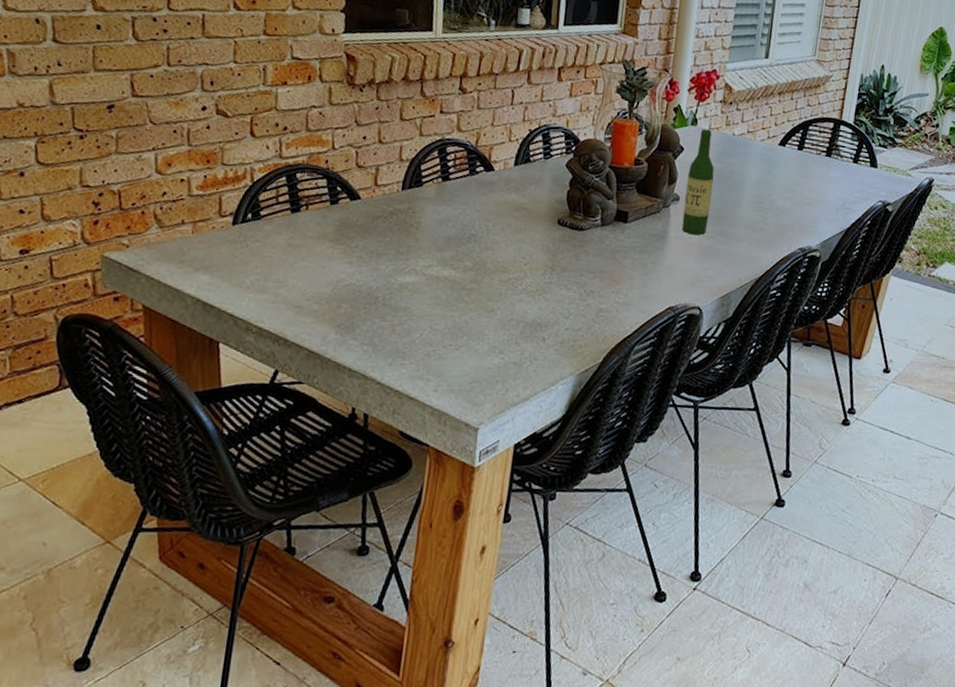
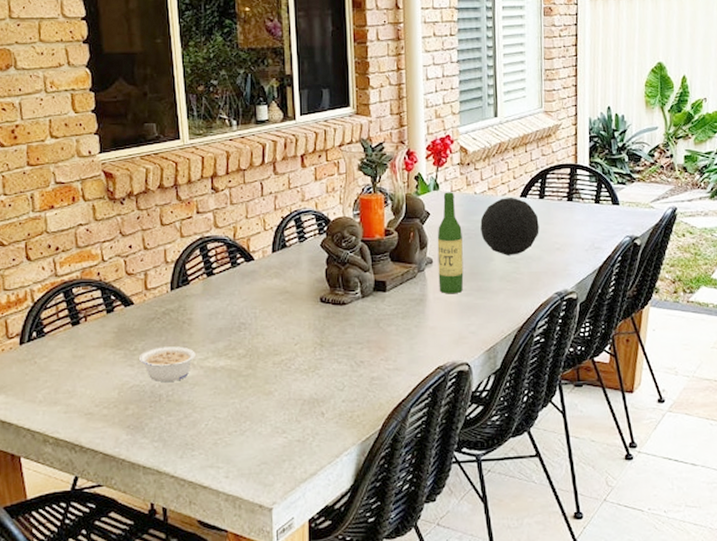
legume: none [358,247,420,286] -> present [138,346,196,383]
decorative orb: none [733,143,794,204] -> present [480,198,539,255]

